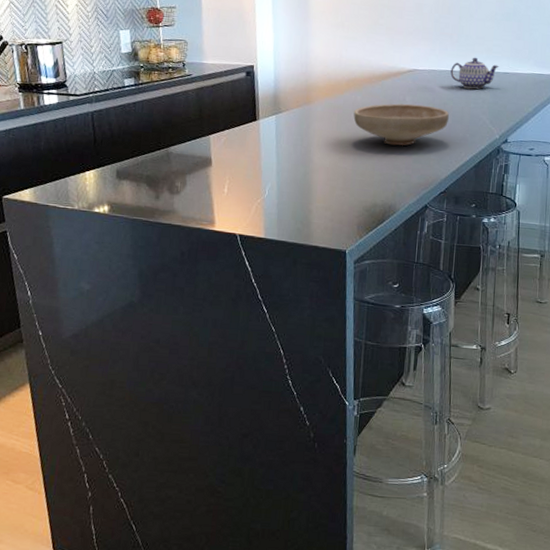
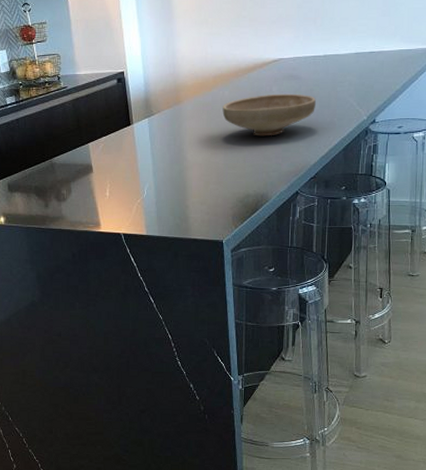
teapot: present [450,57,499,89] -> none [316,39,365,73]

